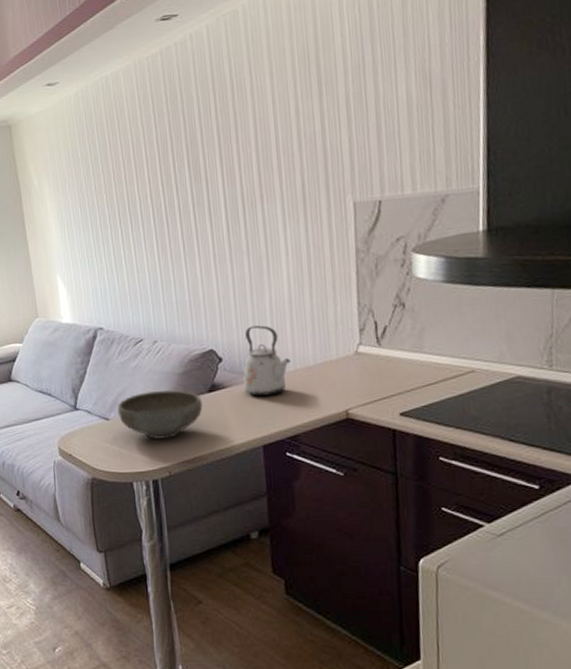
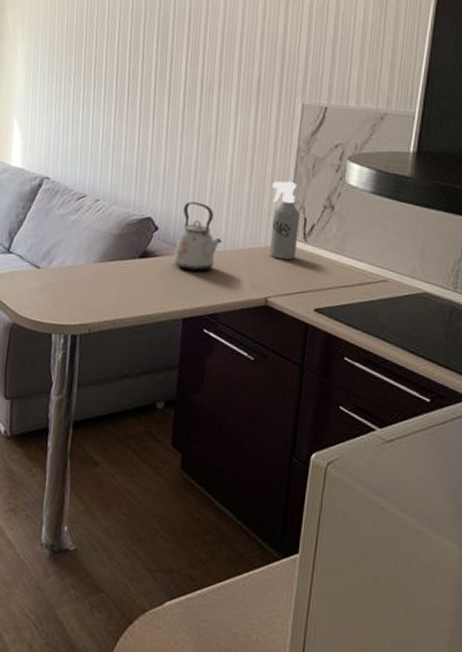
bowl: present [118,390,203,440] -> none [49,246,133,297]
spray bottle: none [335,285,372,369] -> present [269,181,301,261]

